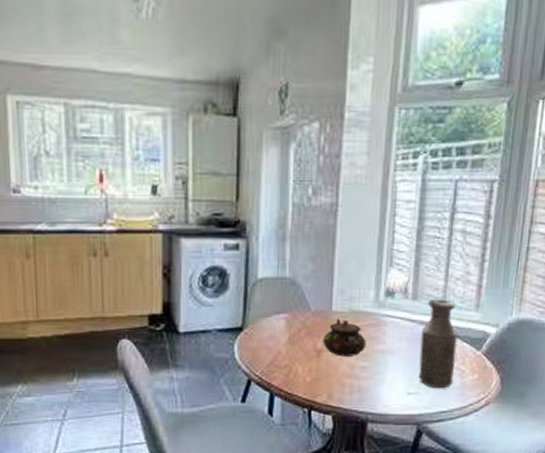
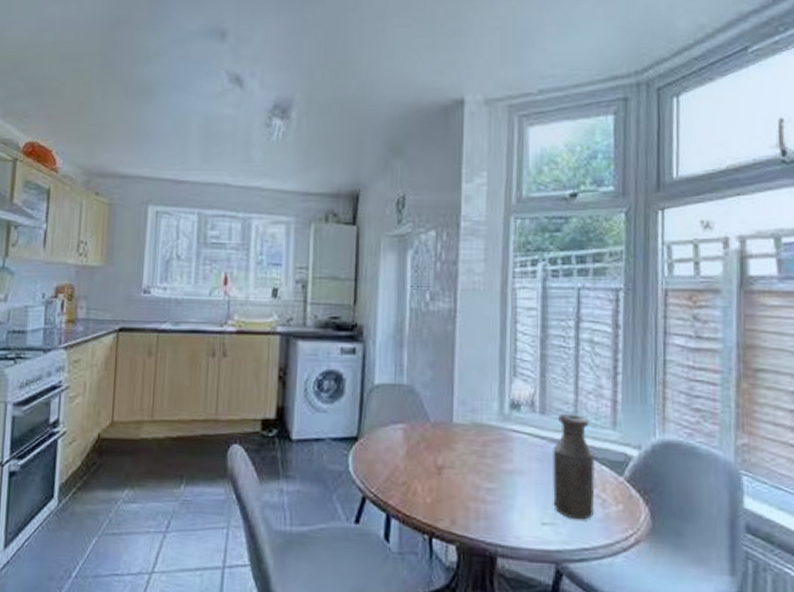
teapot: present [323,318,366,357] -> none [444,431,492,476]

